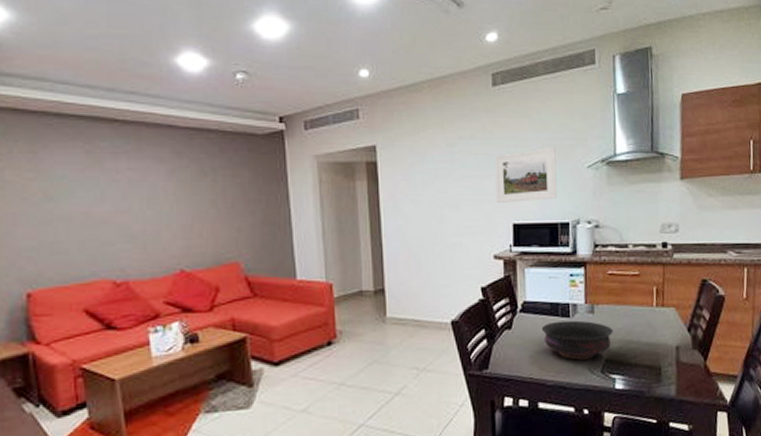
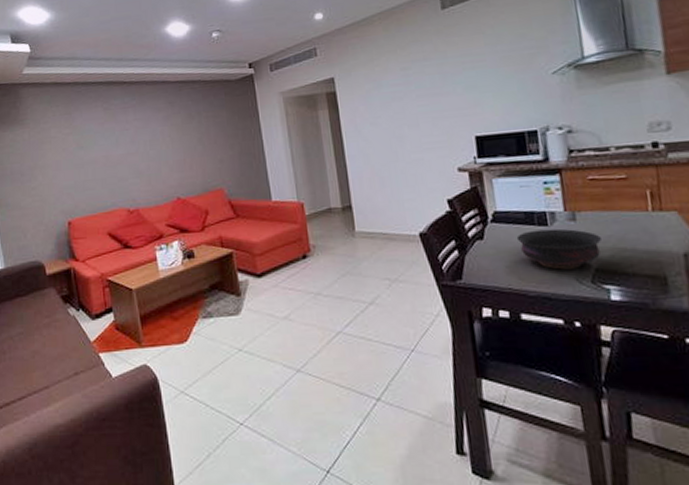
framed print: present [495,147,558,203] -> none [450,57,521,117]

